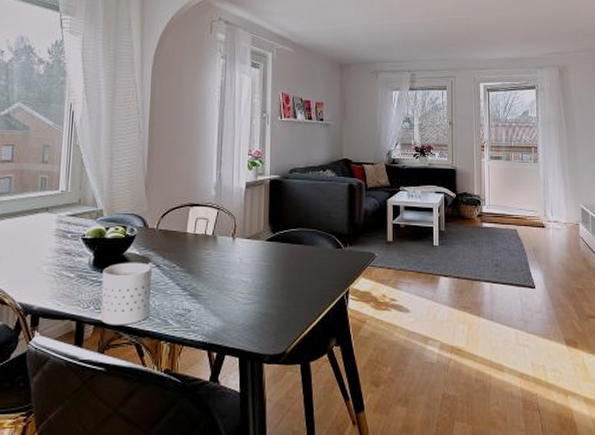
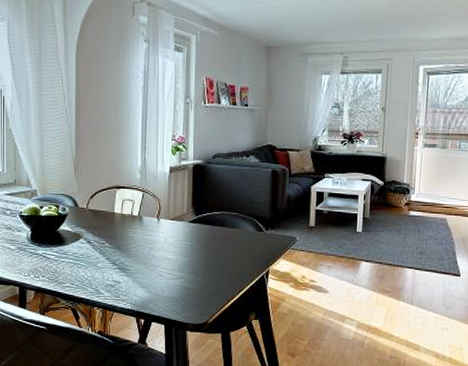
mug: present [100,262,152,325] -> none [39,237,83,292]

